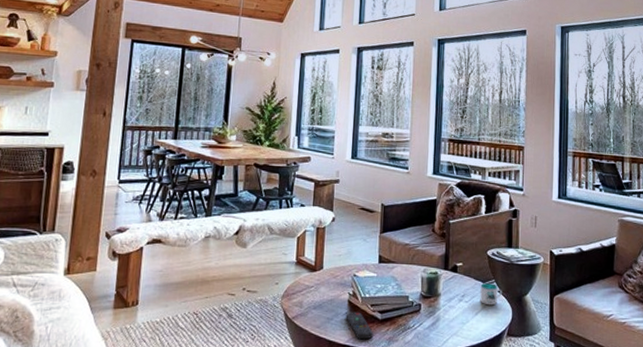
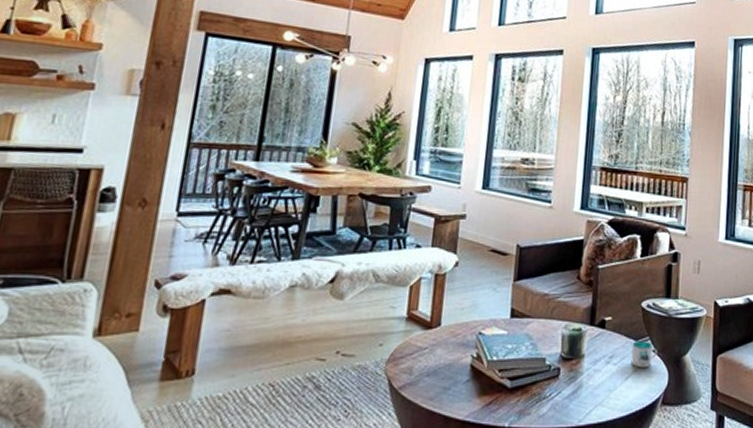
remote control: present [345,312,374,340] -> none [466,379,501,414]

